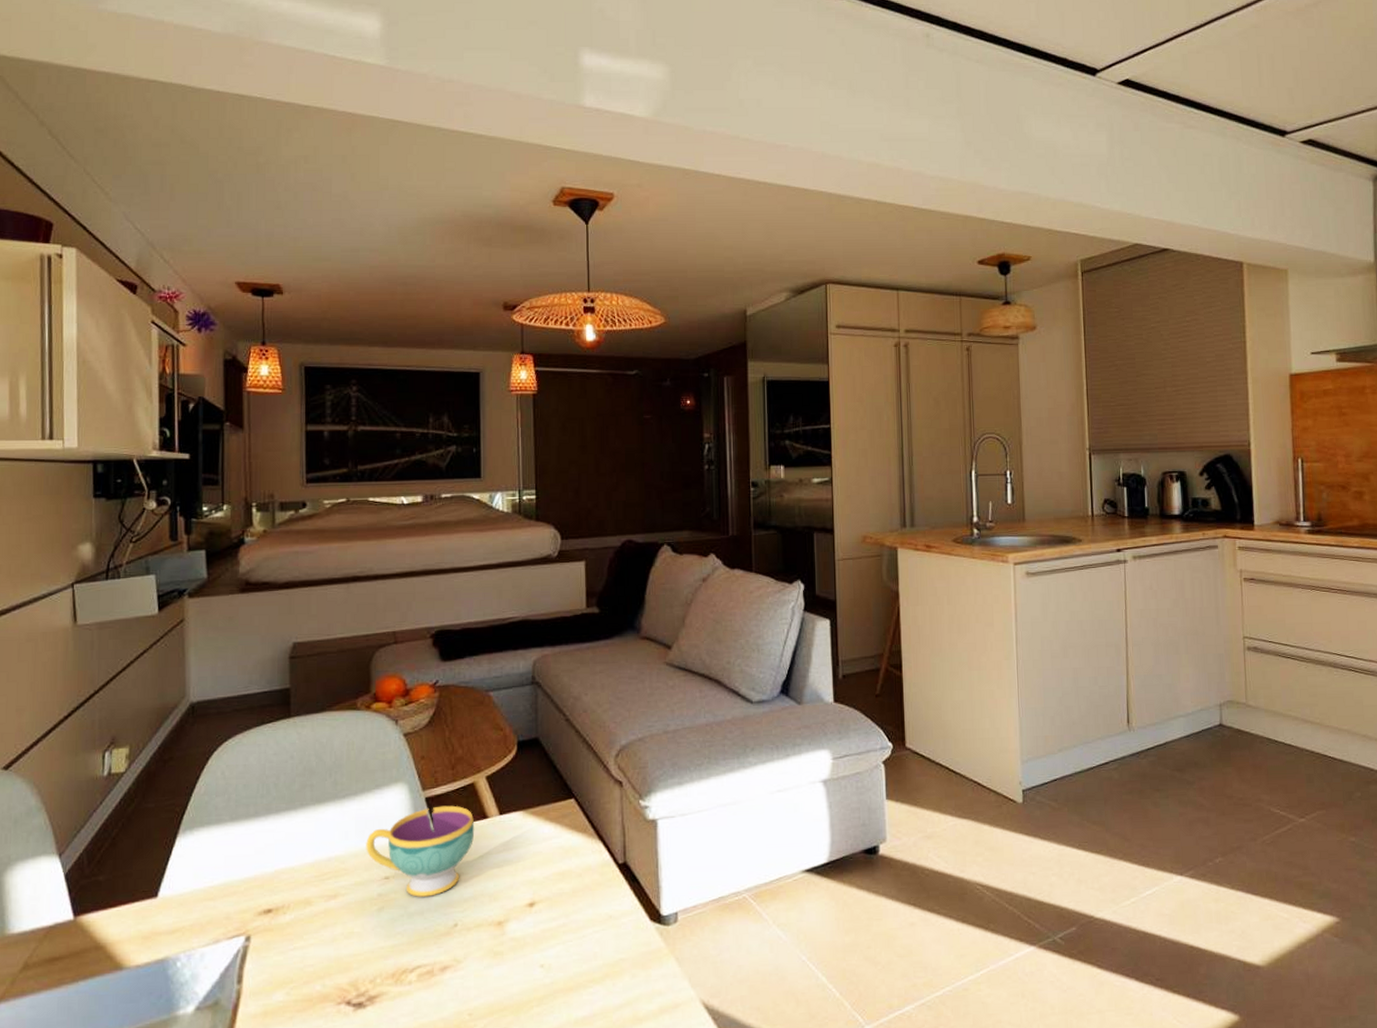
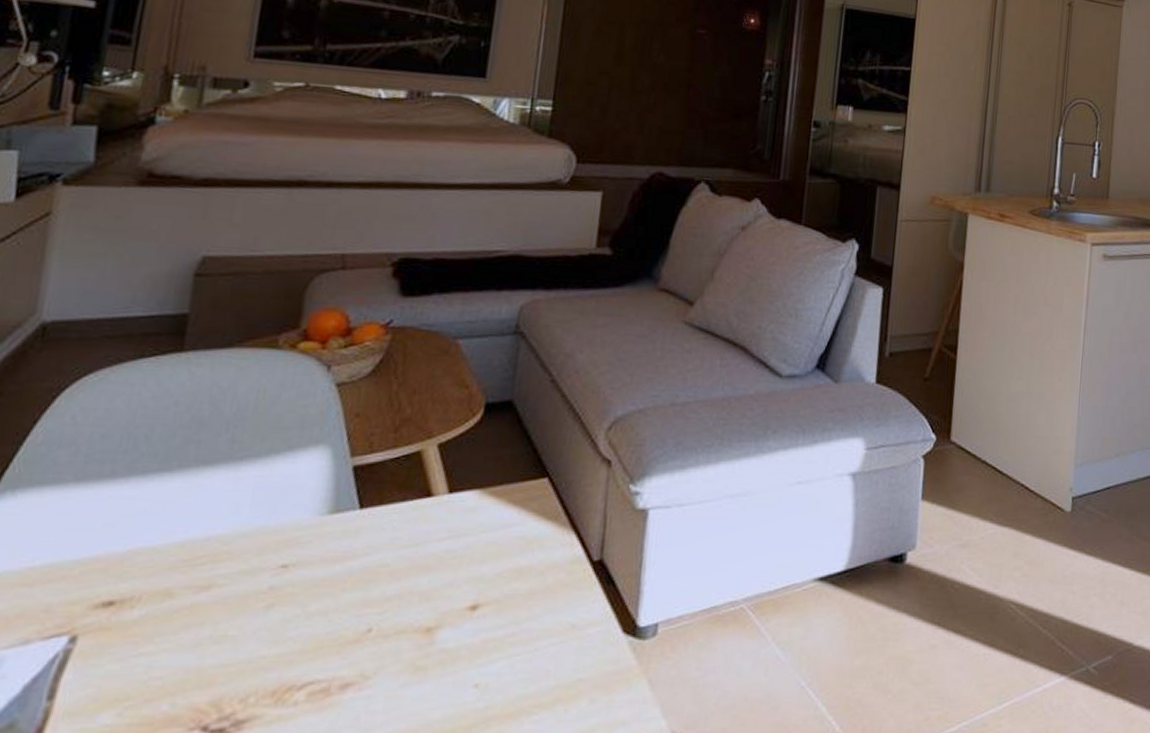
teacup: present [366,805,475,897] -> none [261,477,415,593]

